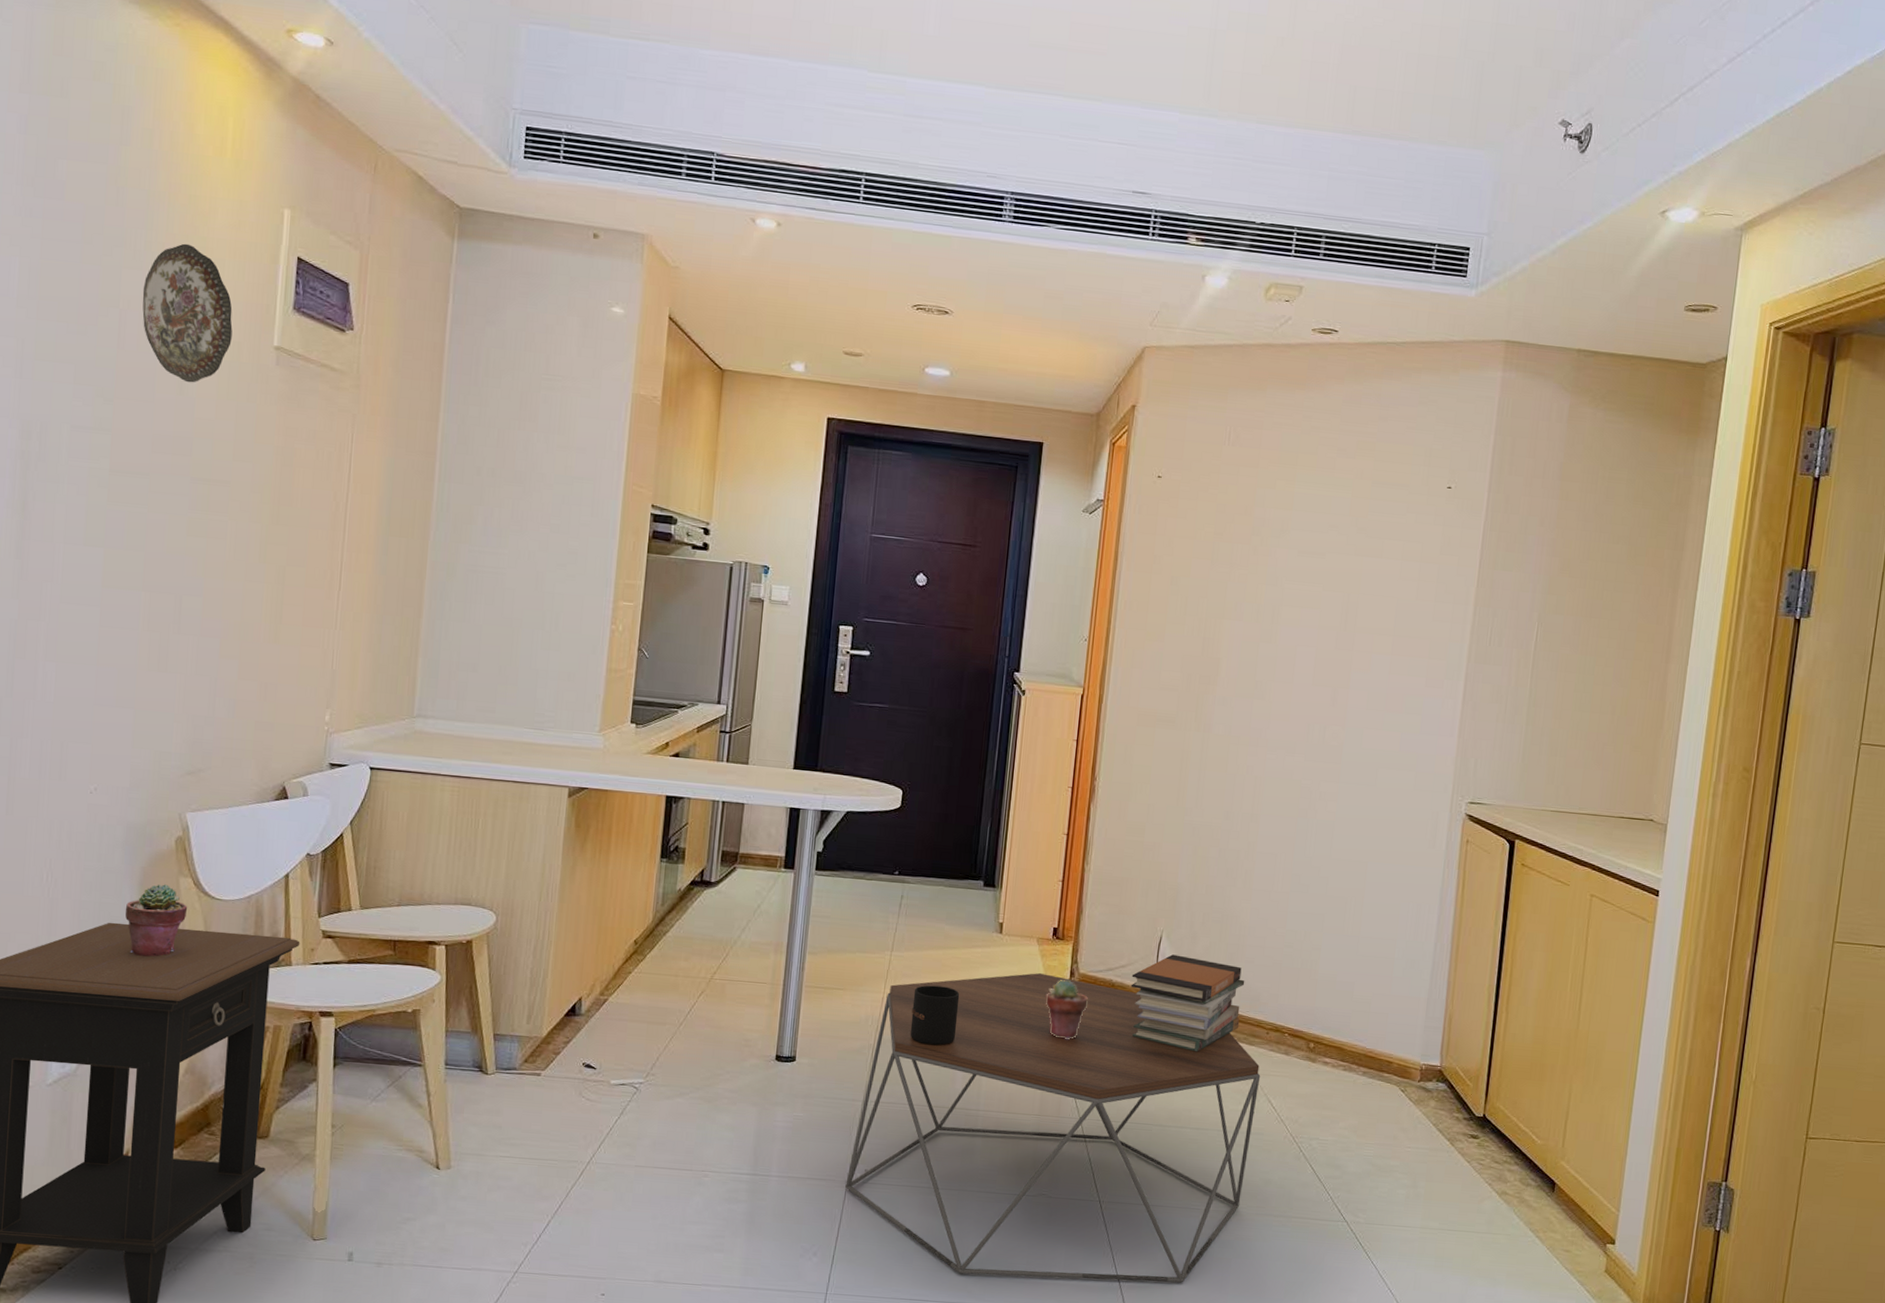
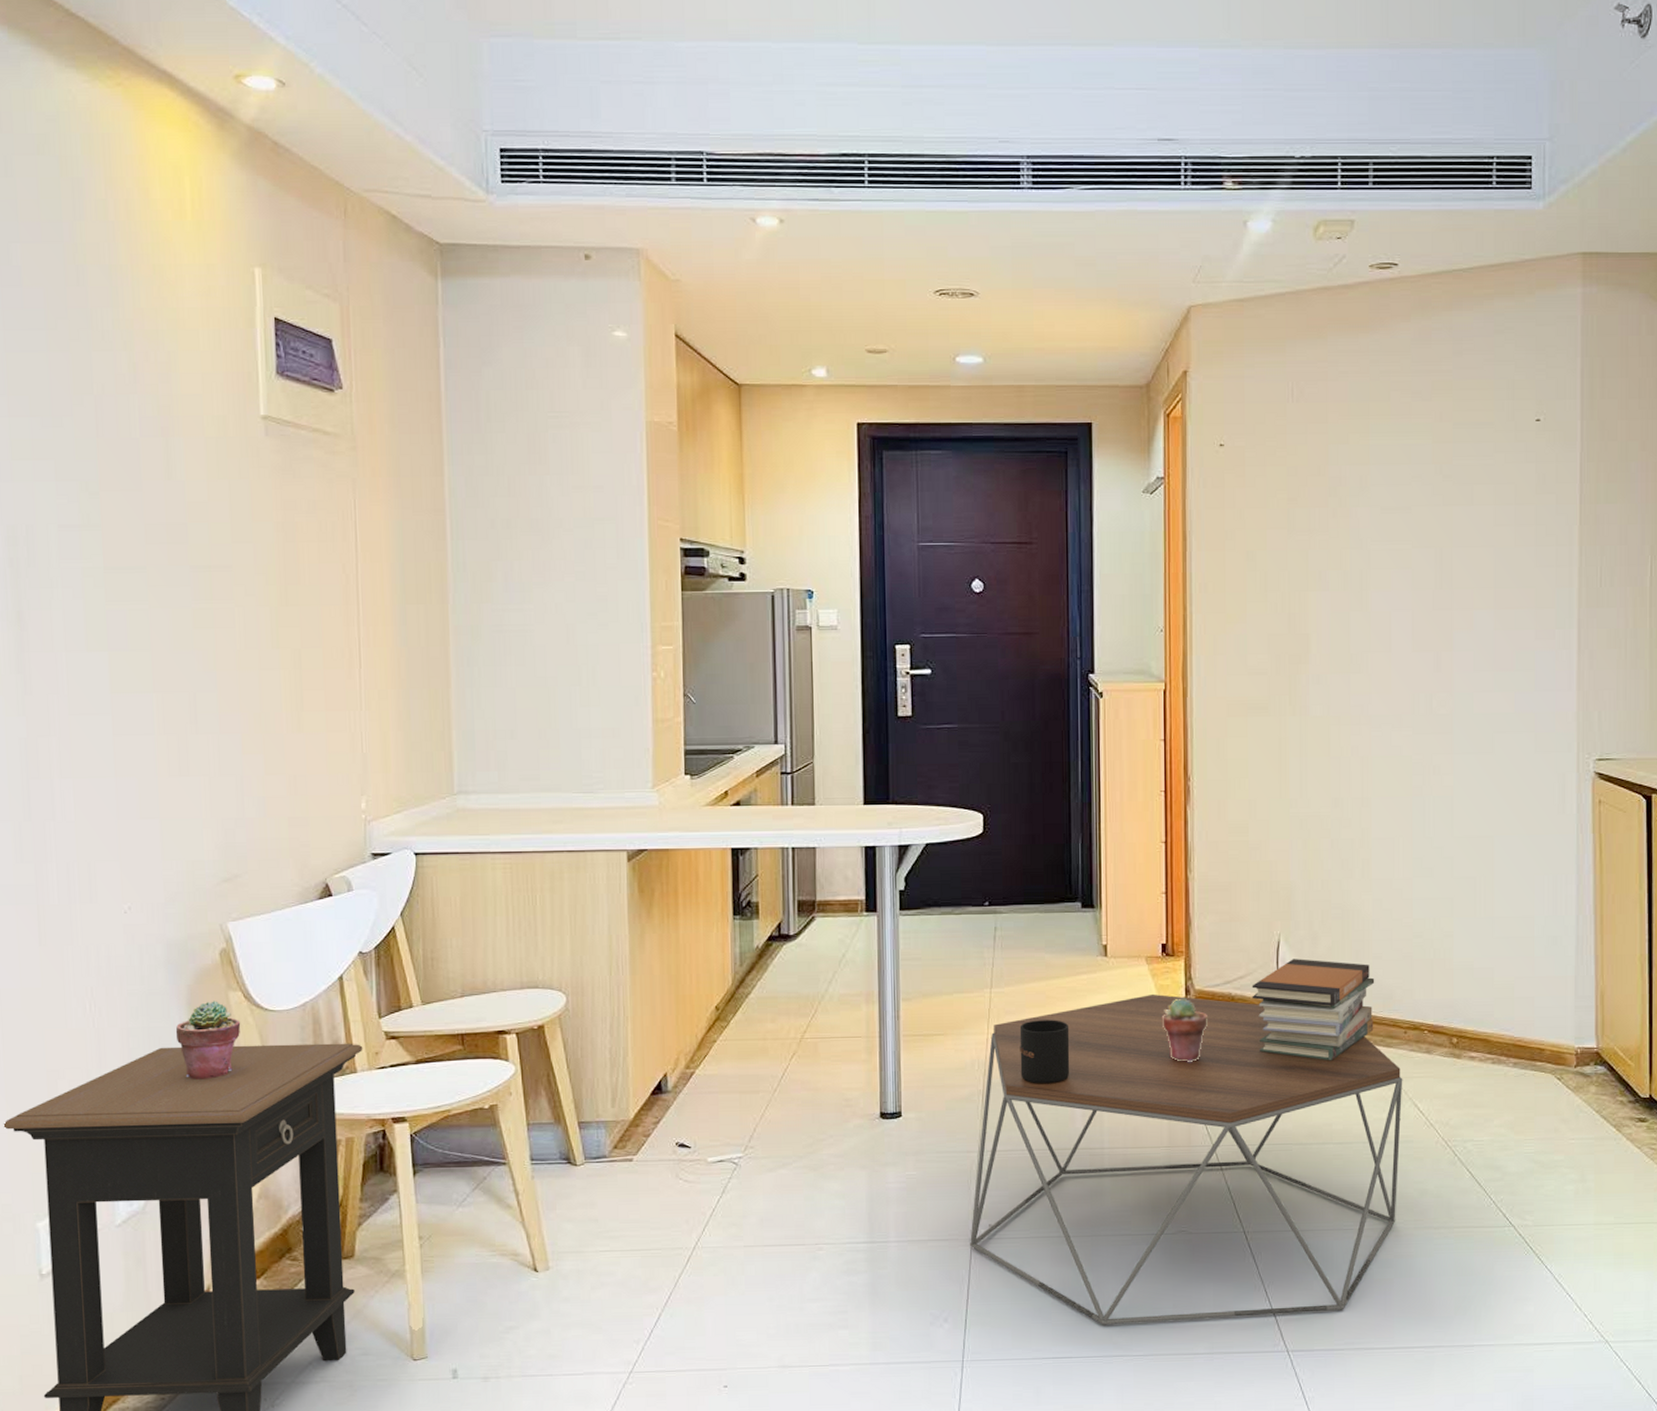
decorative plate: present [142,243,233,383] -> none [116,317,216,465]

